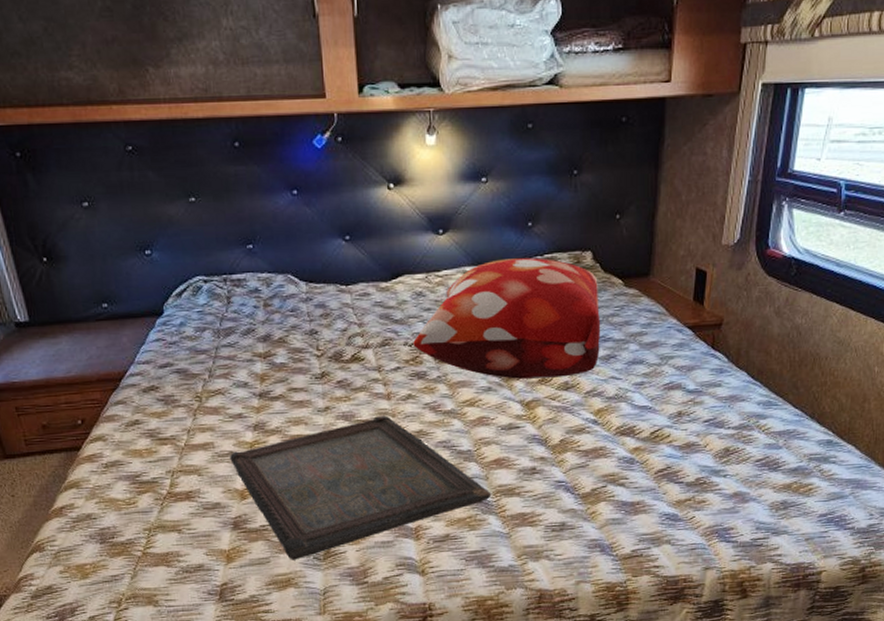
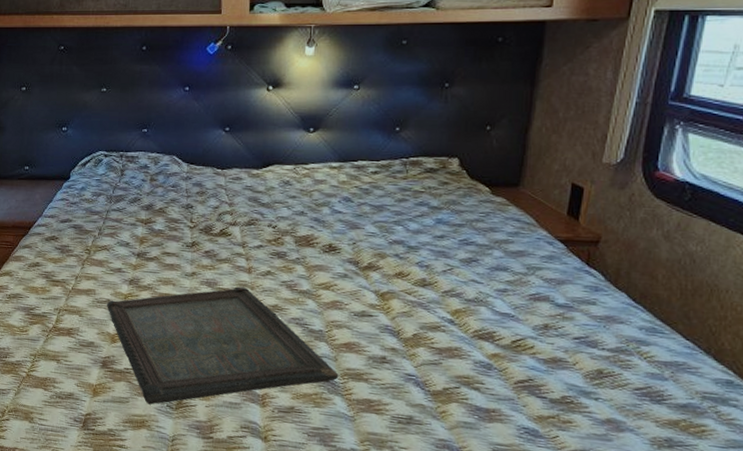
decorative pillow: present [413,258,601,379] -> none [276,158,464,274]

